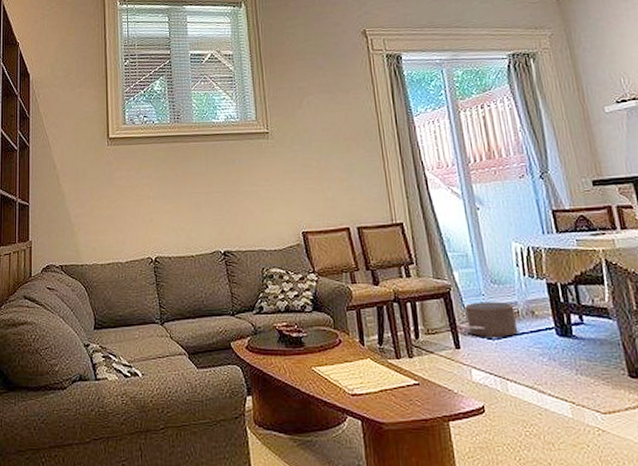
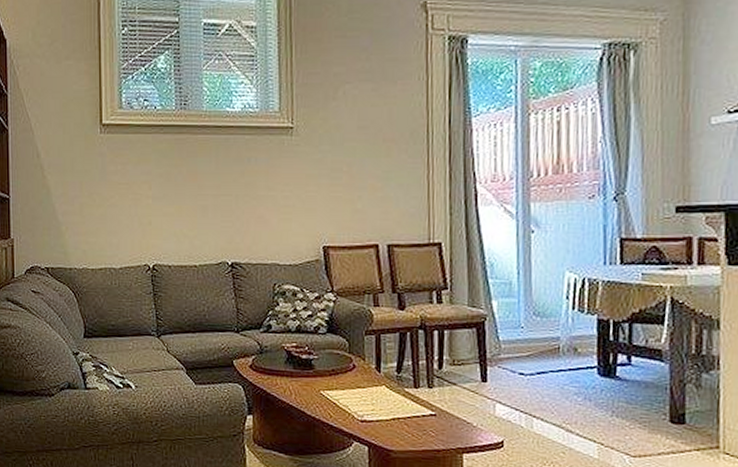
pouf: present [459,301,518,337] -> none [490,334,555,373]

